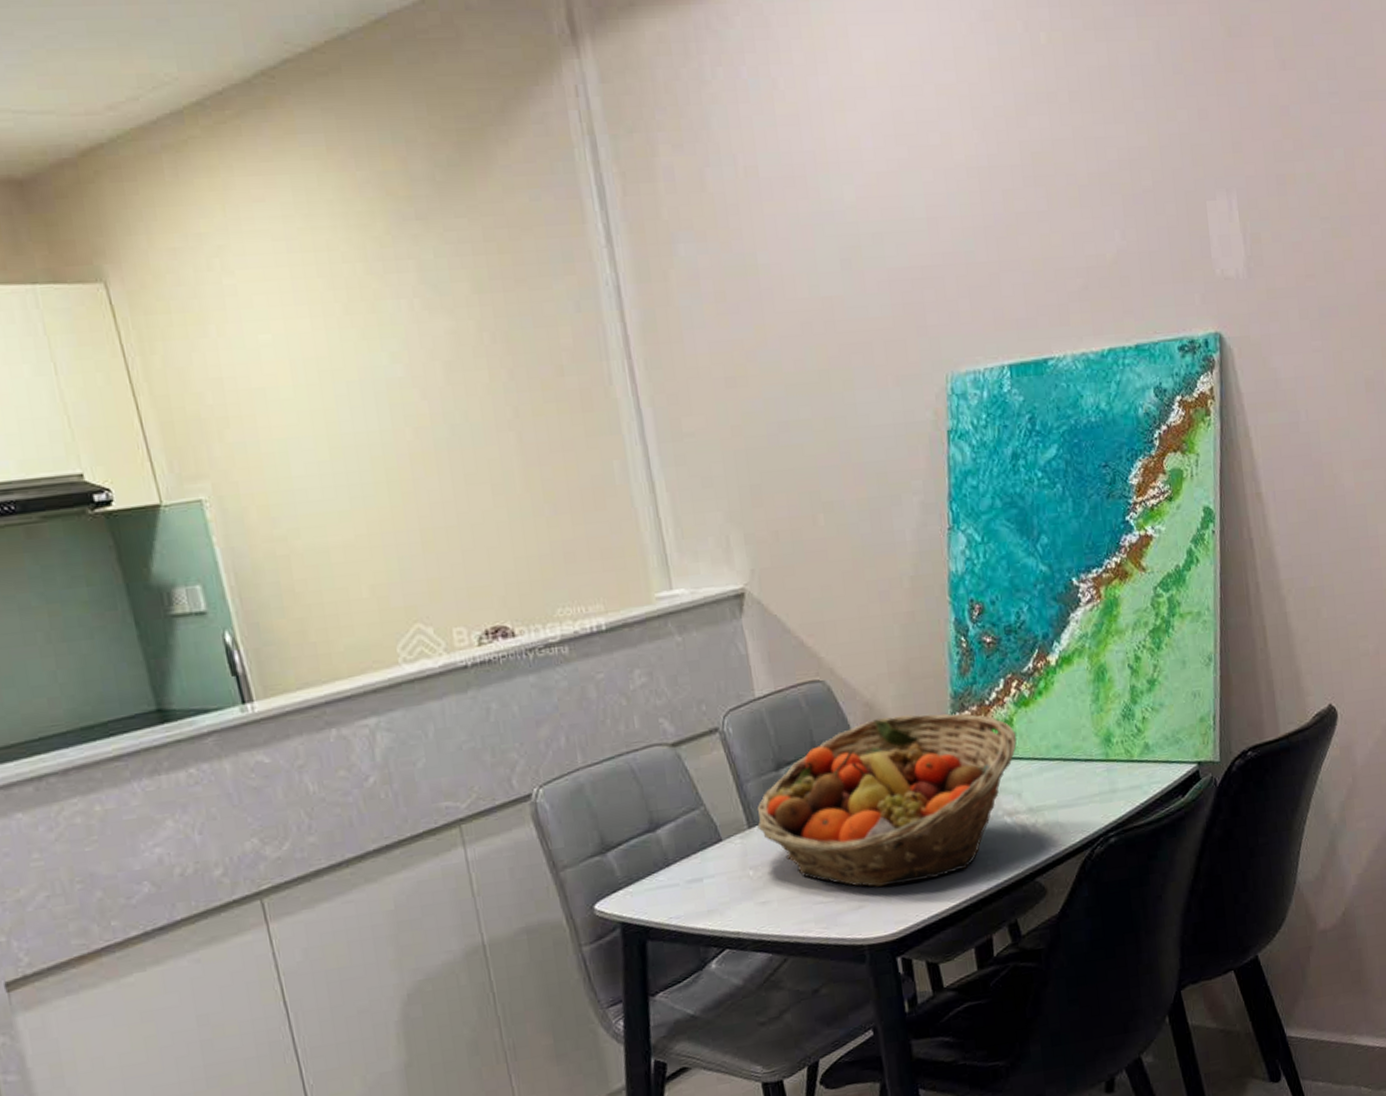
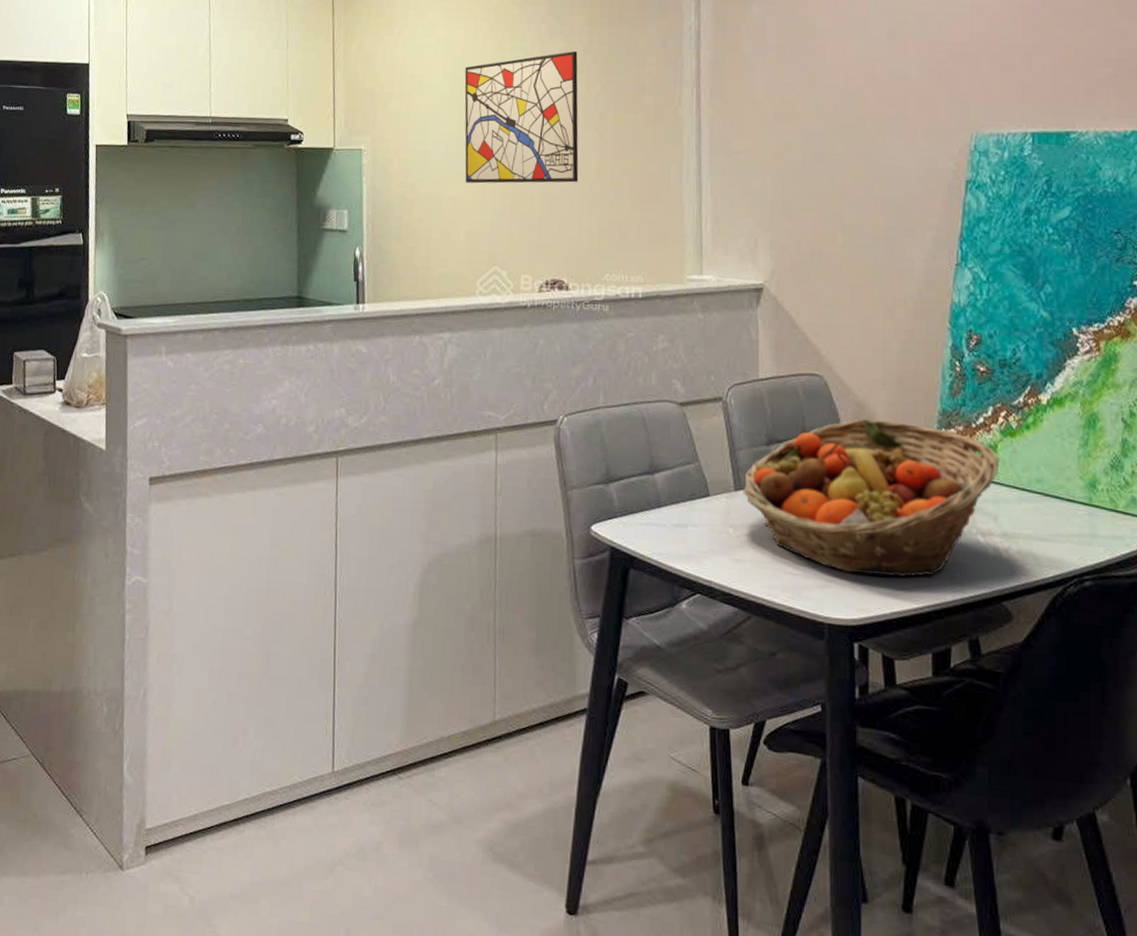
wall art: none [322,330,502,523] -> present [464,51,579,184]

